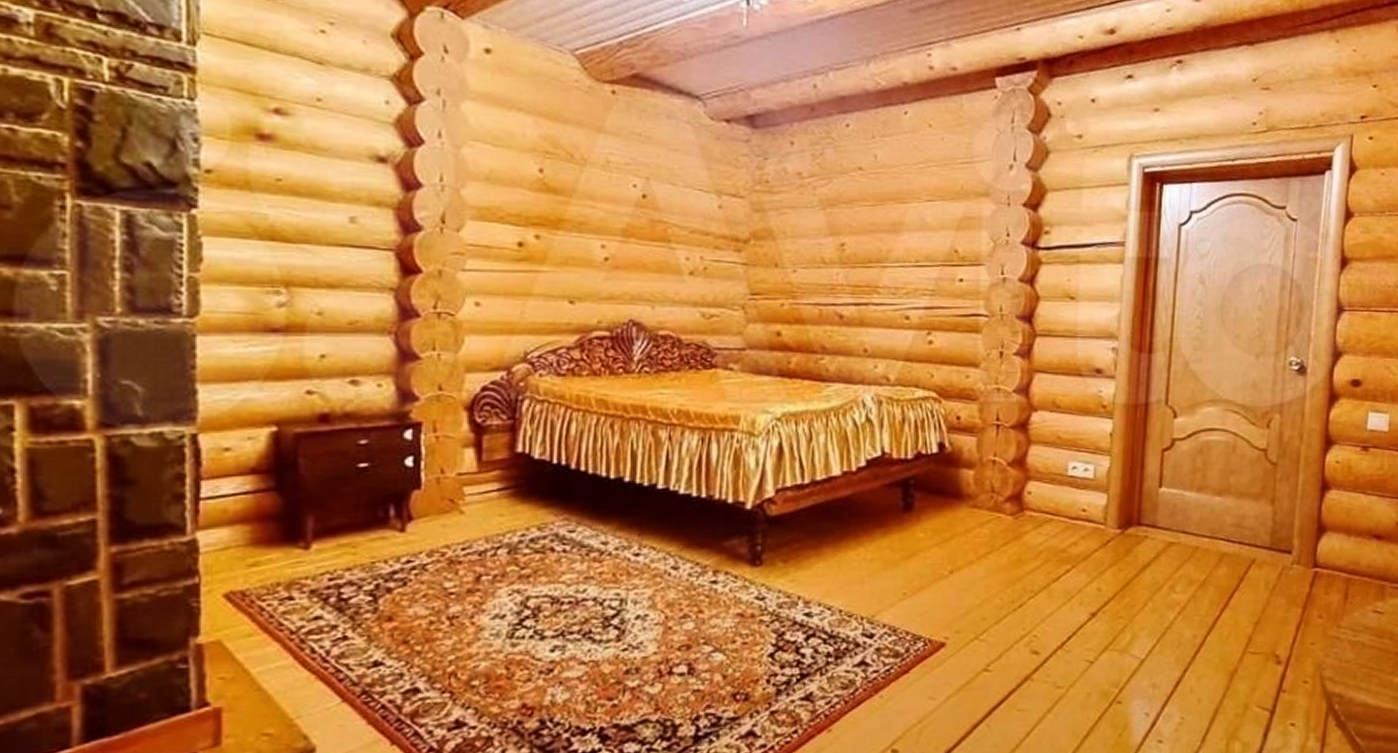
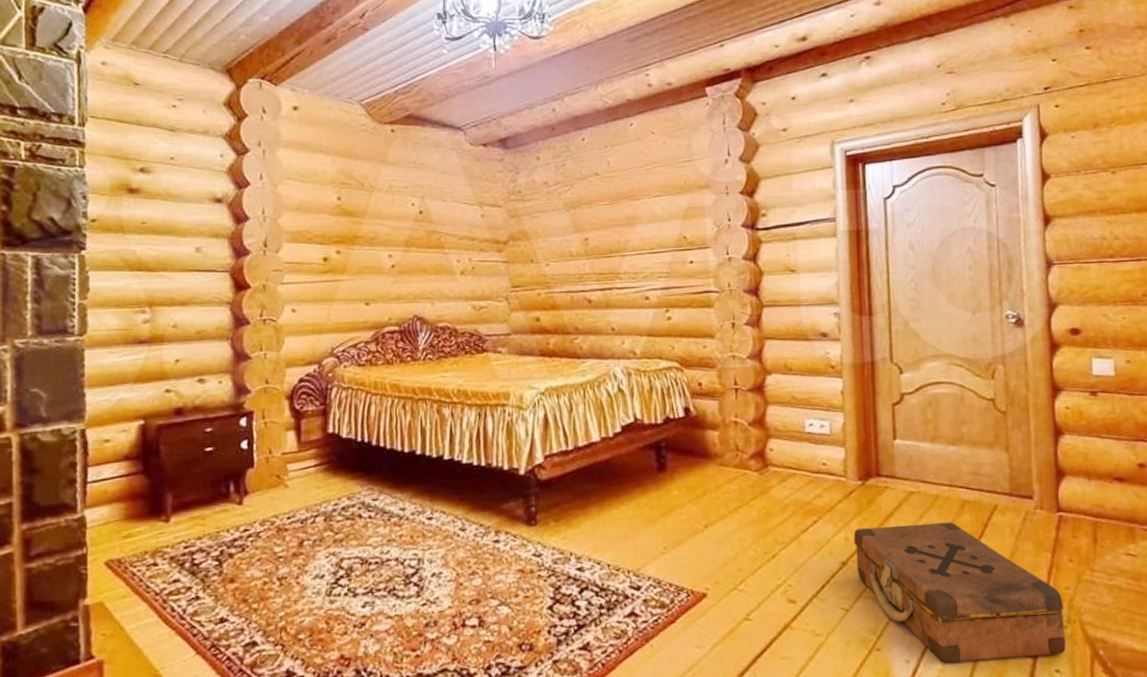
suitcase: none [1106,575,1308,716] -> present [853,522,1066,663]

